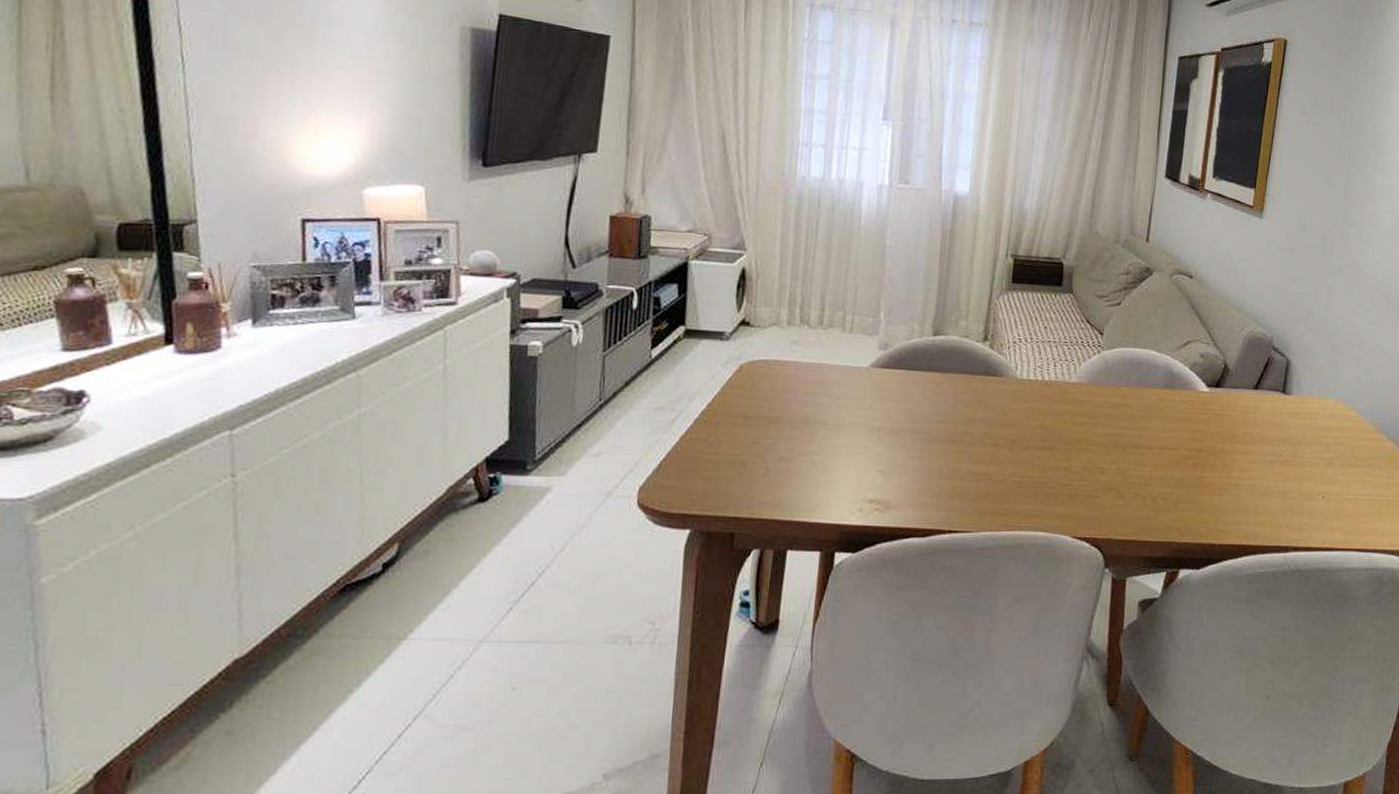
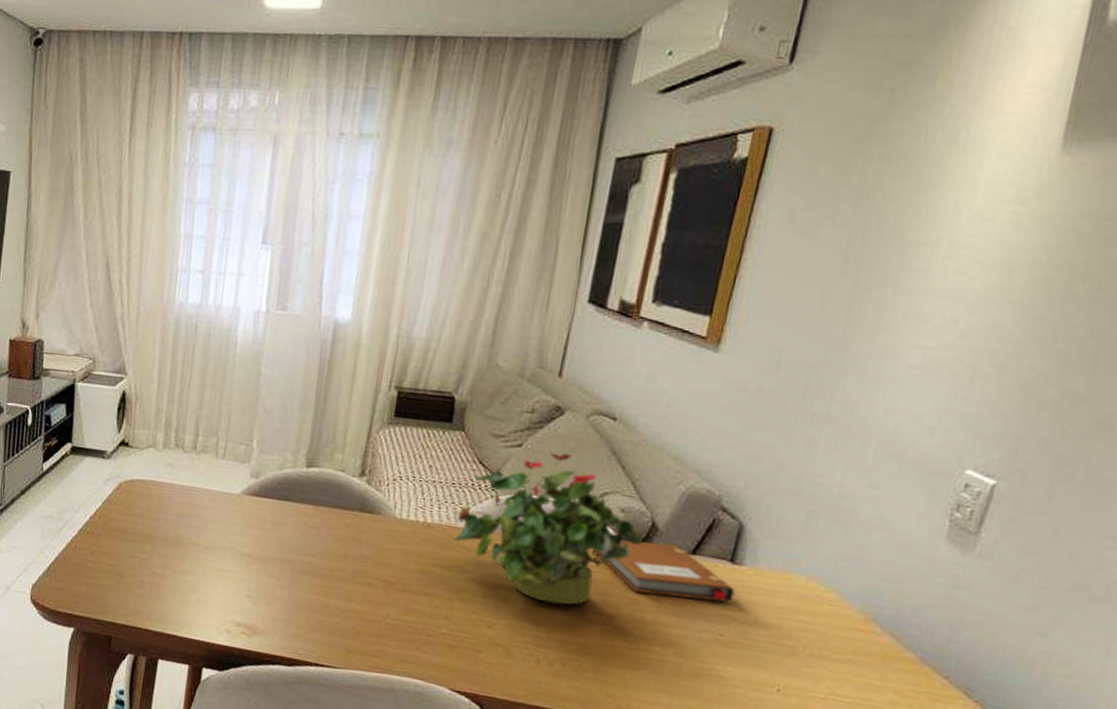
potted plant: none [1068,307,1218,445] -> present [453,451,643,605]
notebook: none [1181,381,1288,427] -> present [593,540,736,602]

